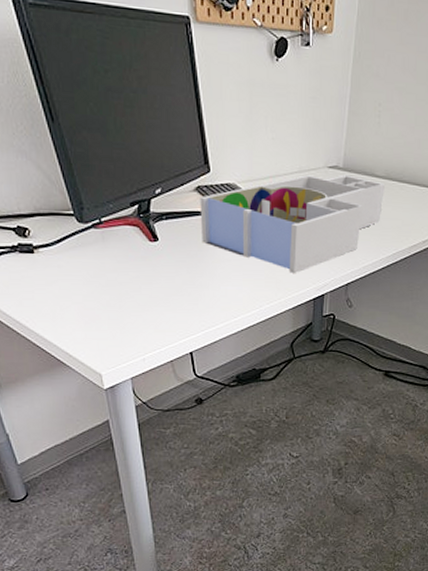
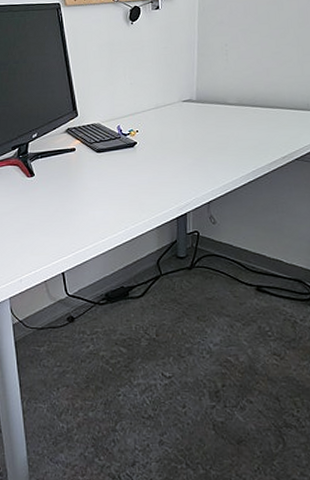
desk organizer: present [200,174,385,273] -> none [69,106,238,195]

